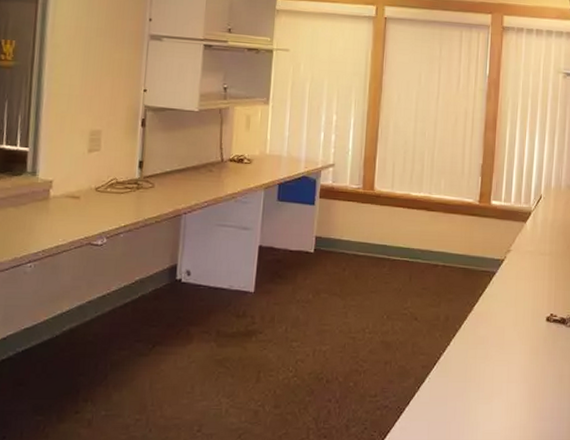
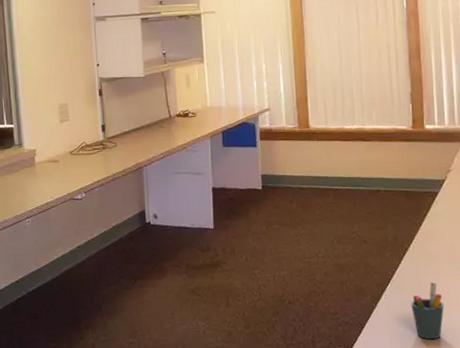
pen holder: none [454,367,488,429] -> present [410,282,445,340]

